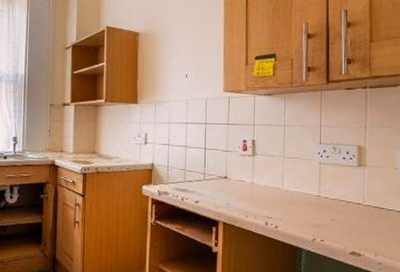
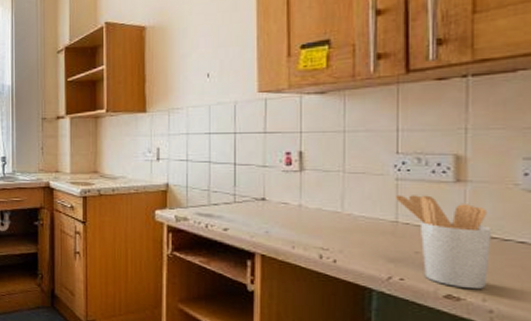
utensil holder: none [318,175,381,247] -> present [395,195,492,290]

